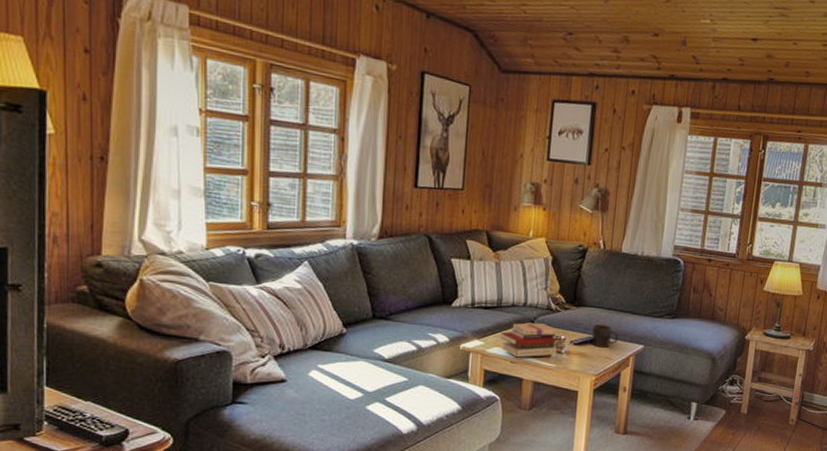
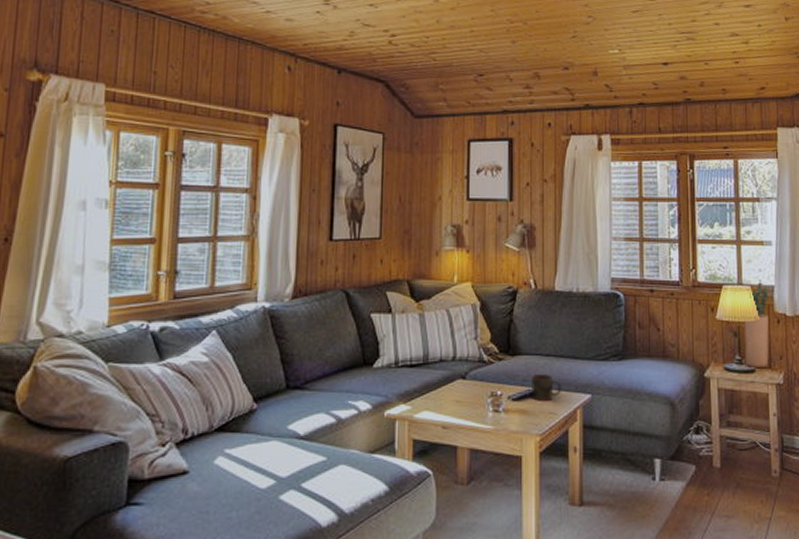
books: present [501,323,557,358] -> none [429,379,493,422]
vase: none [782,259,815,336] -> present [744,280,769,369]

